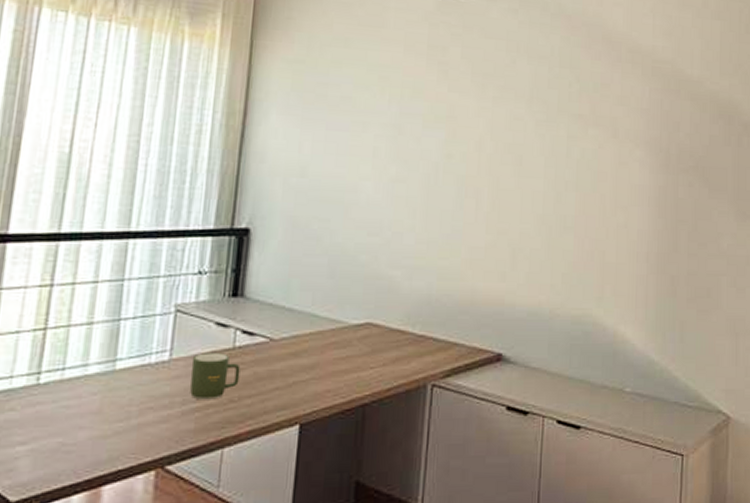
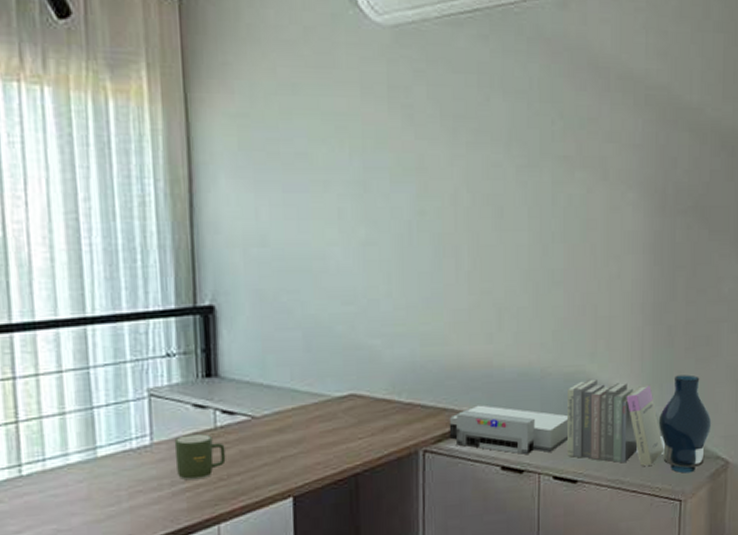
architectural model: none [458,340,575,397] -> present [449,403,569,455]
books: none [571,323,667,415] -> present [566,379,664,466]
vase: none [661,325,713,426] -> present [658,375,712,474]

